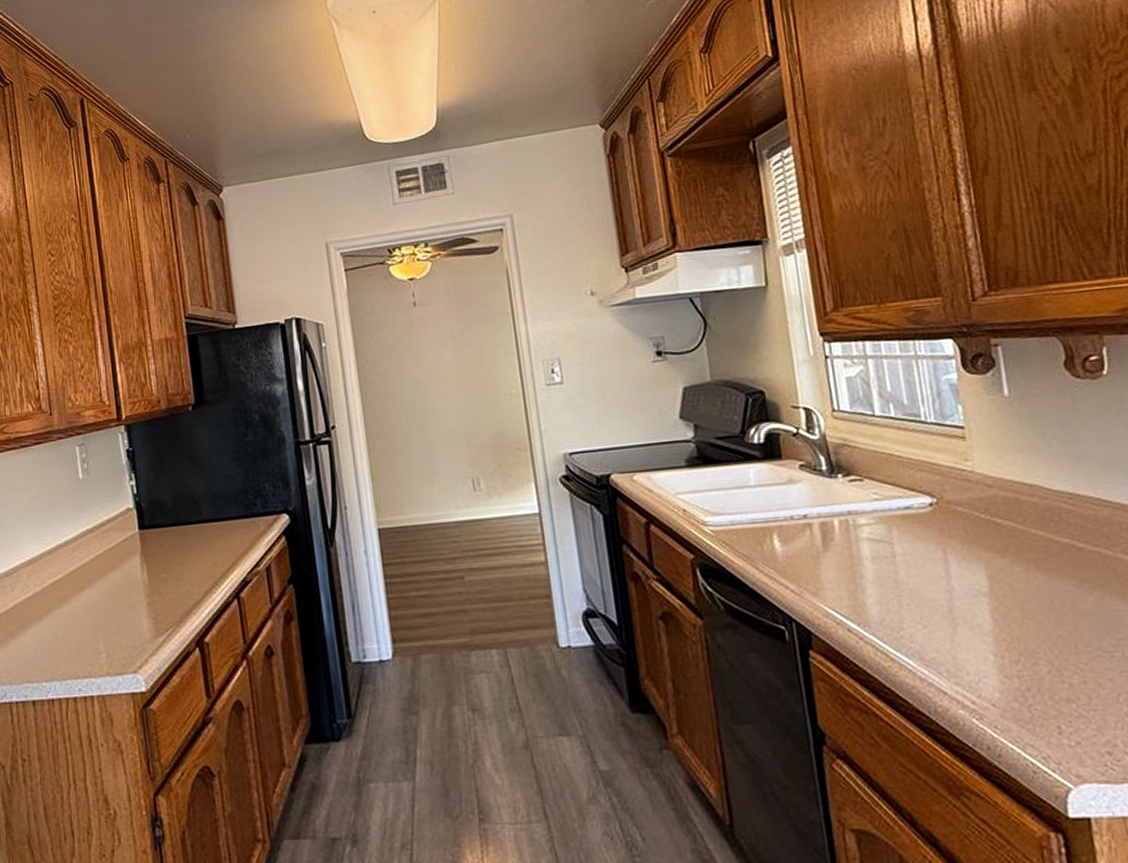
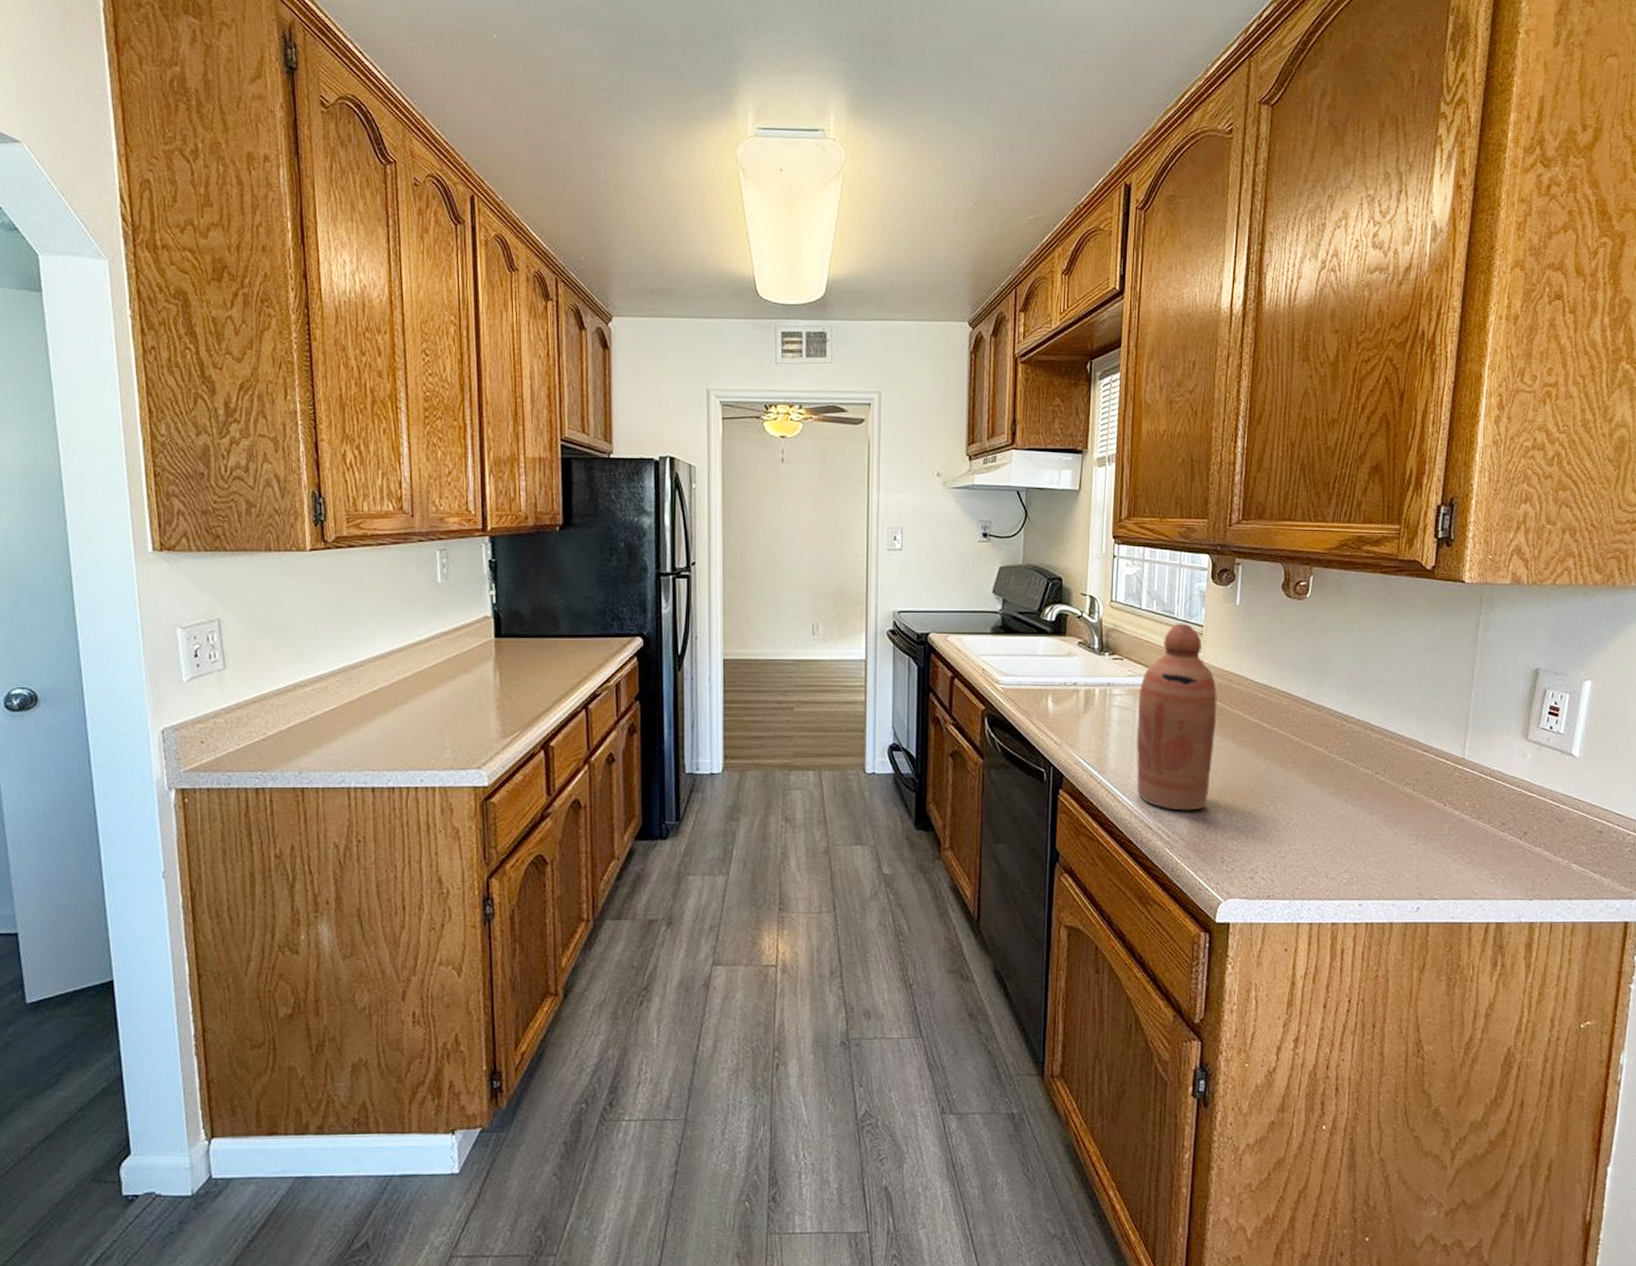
bottle: none [892,426,1020,668] -> present [1137,623,1217,811]

